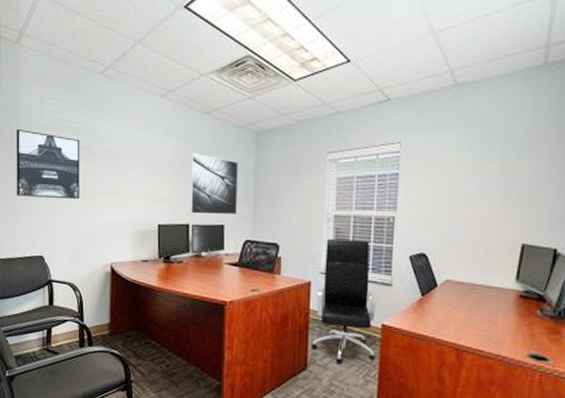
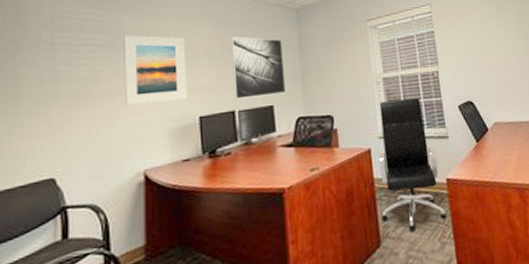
wall art: present [15,129,80,199] -> none [18,35,102,112]
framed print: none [97,139,150,207] -> present [124,35,187,106]

